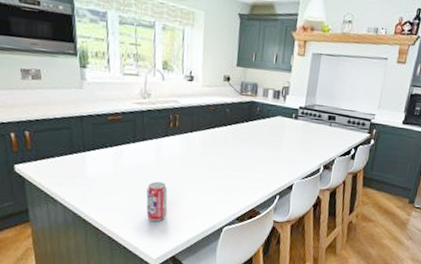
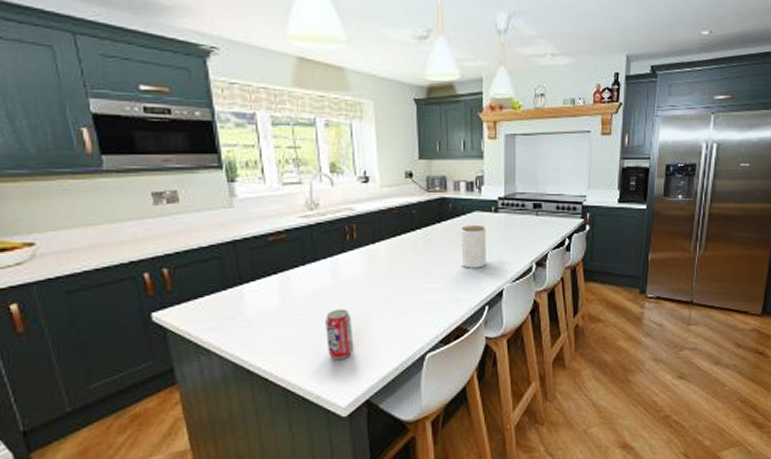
jar: none [261,127,286,164] -> present [461,226,487,268]

